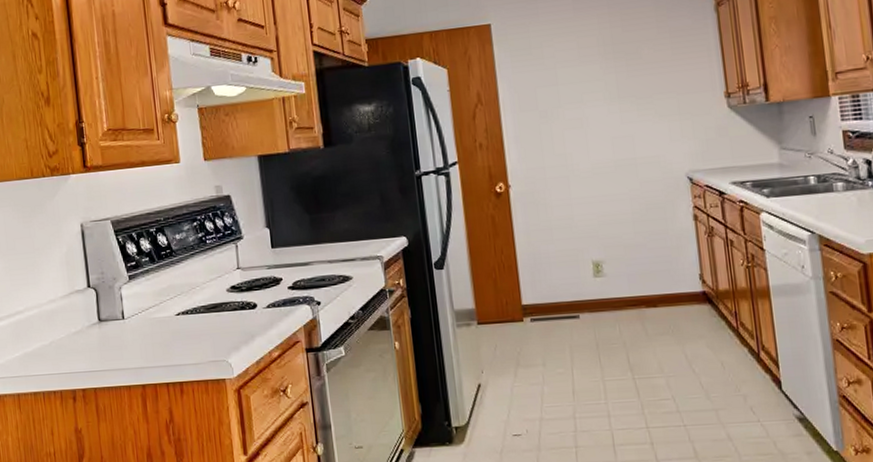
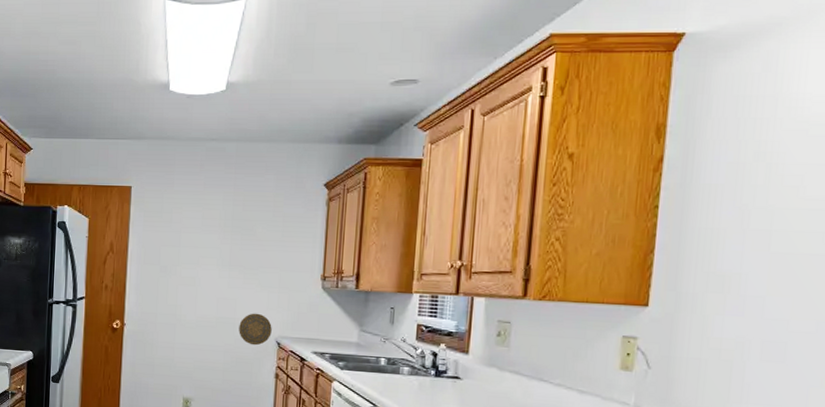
decorative plate: none [641,147,681,187] -> present [239,313,272,346]

